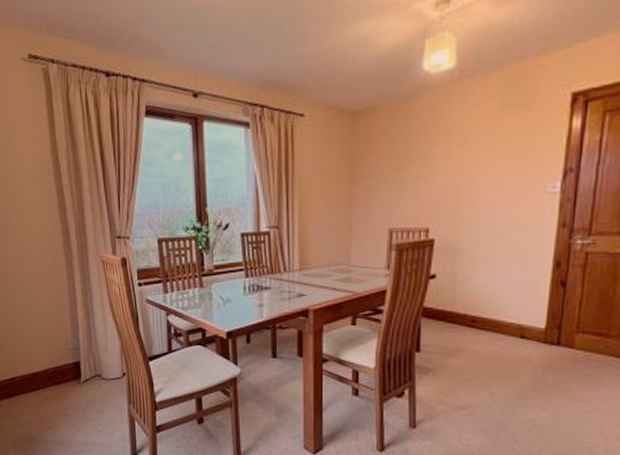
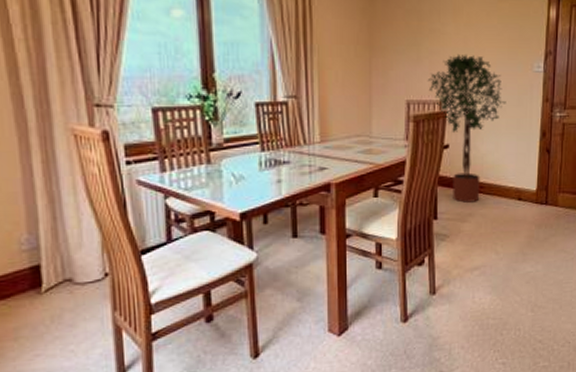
potted tree: none [412,177,509,337] -> present [427,53,506,203]

